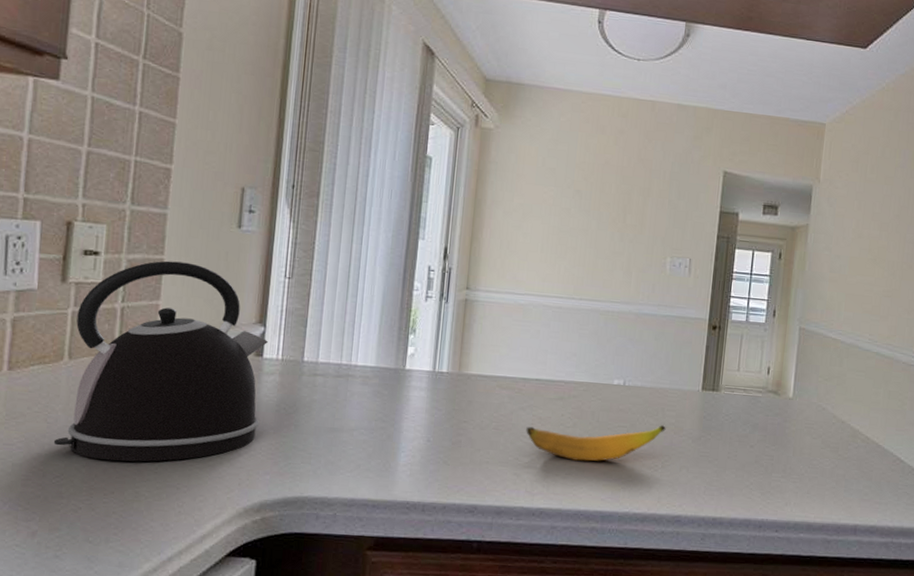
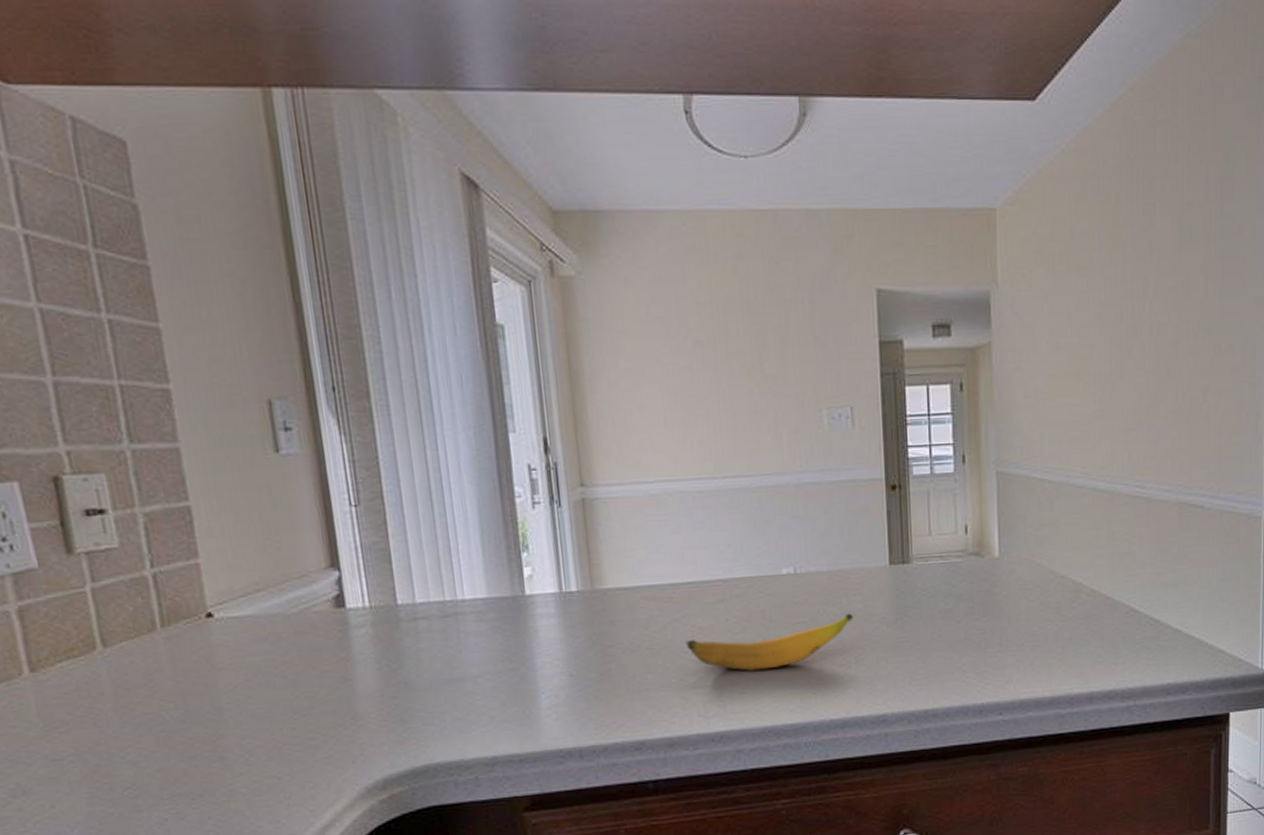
kettle: present [53,260,269,462] -> none [97,505,360,761]

